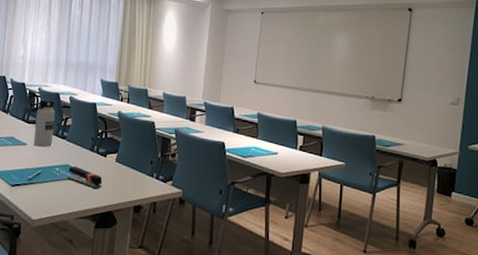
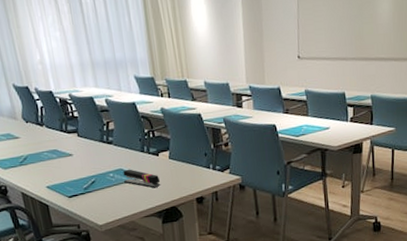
water bottle: present [33,99,55,147] -> none [73,105,100,156]

